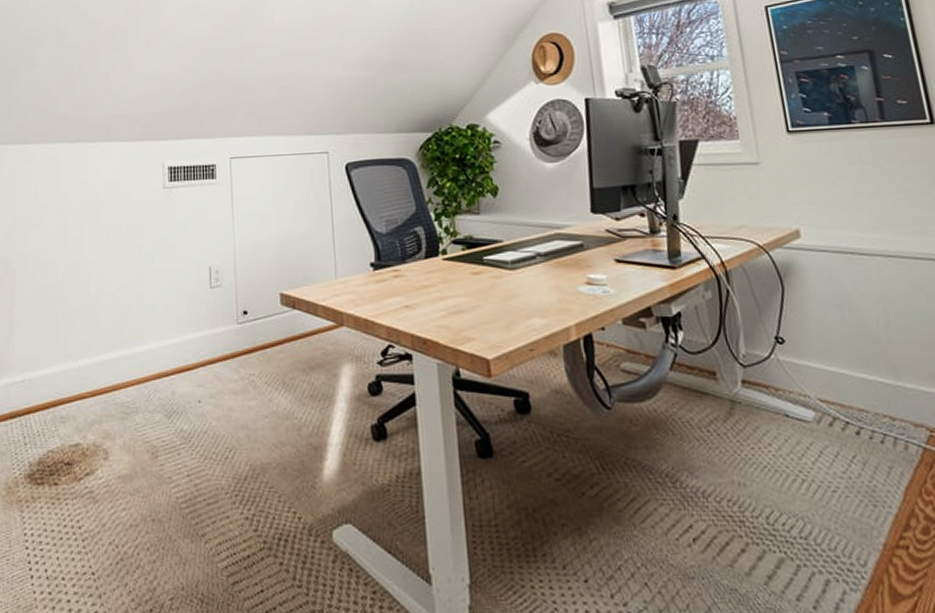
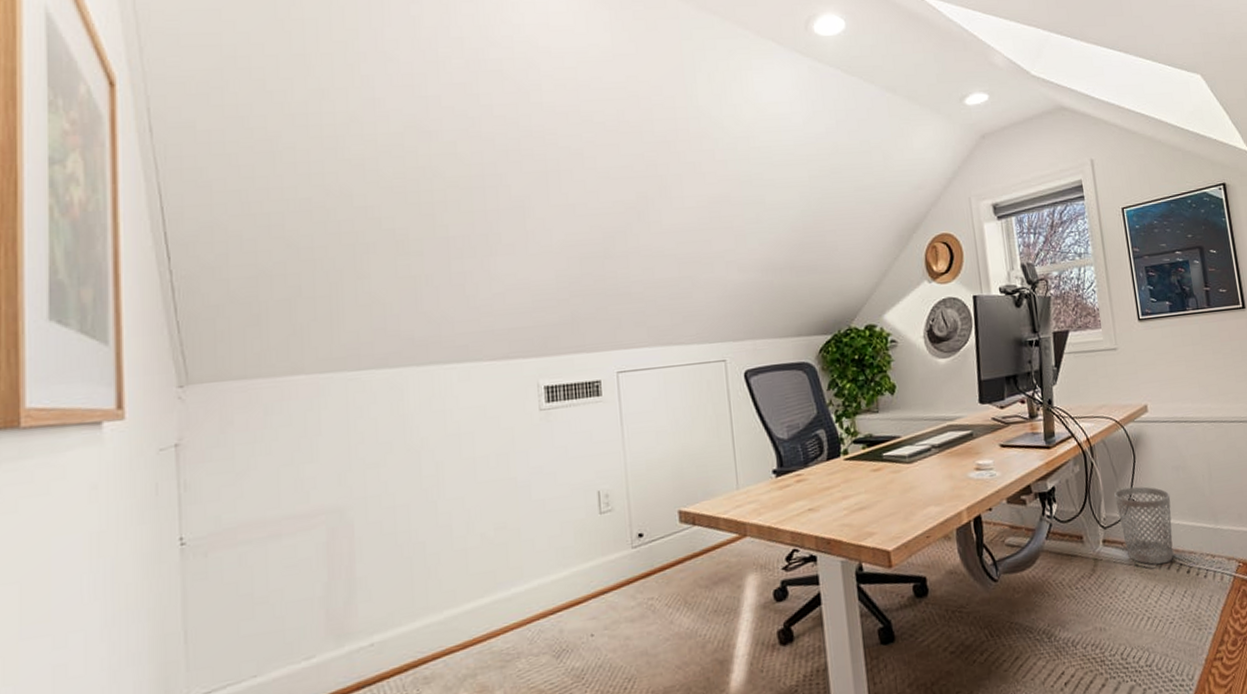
wastebasket: none [757,323,837,419] -> present [1114,486,1174,565]

